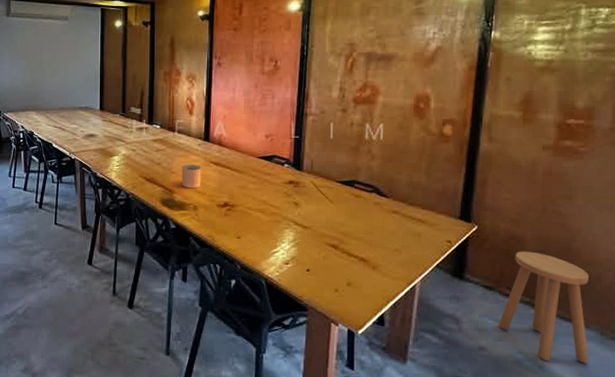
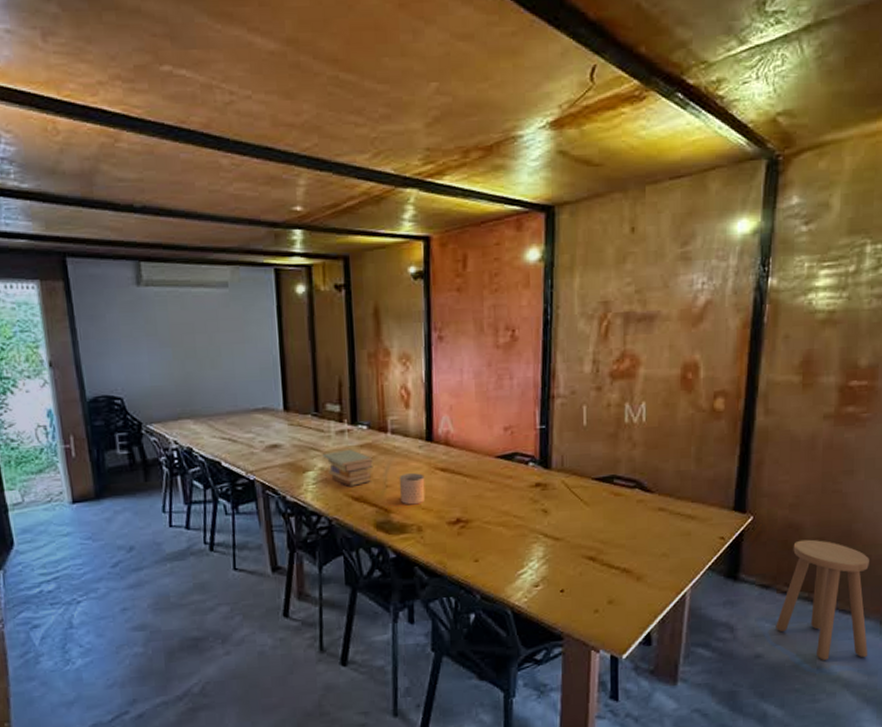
books: none [125,142,163,171] -> present [322,450,373,488]

